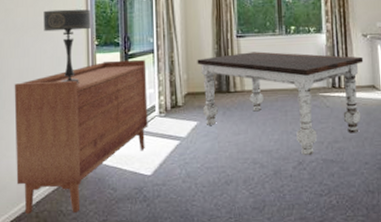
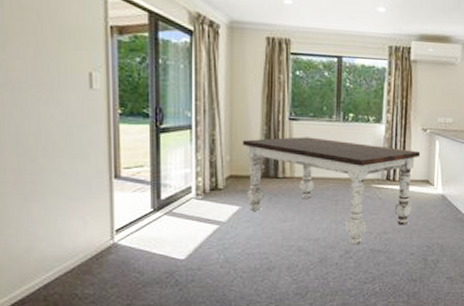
sideboard: present [14,59,148,215] -> none [10,133,183,298]
table lamp: present [43,9,92,84] -> none [48,66,114,157]

